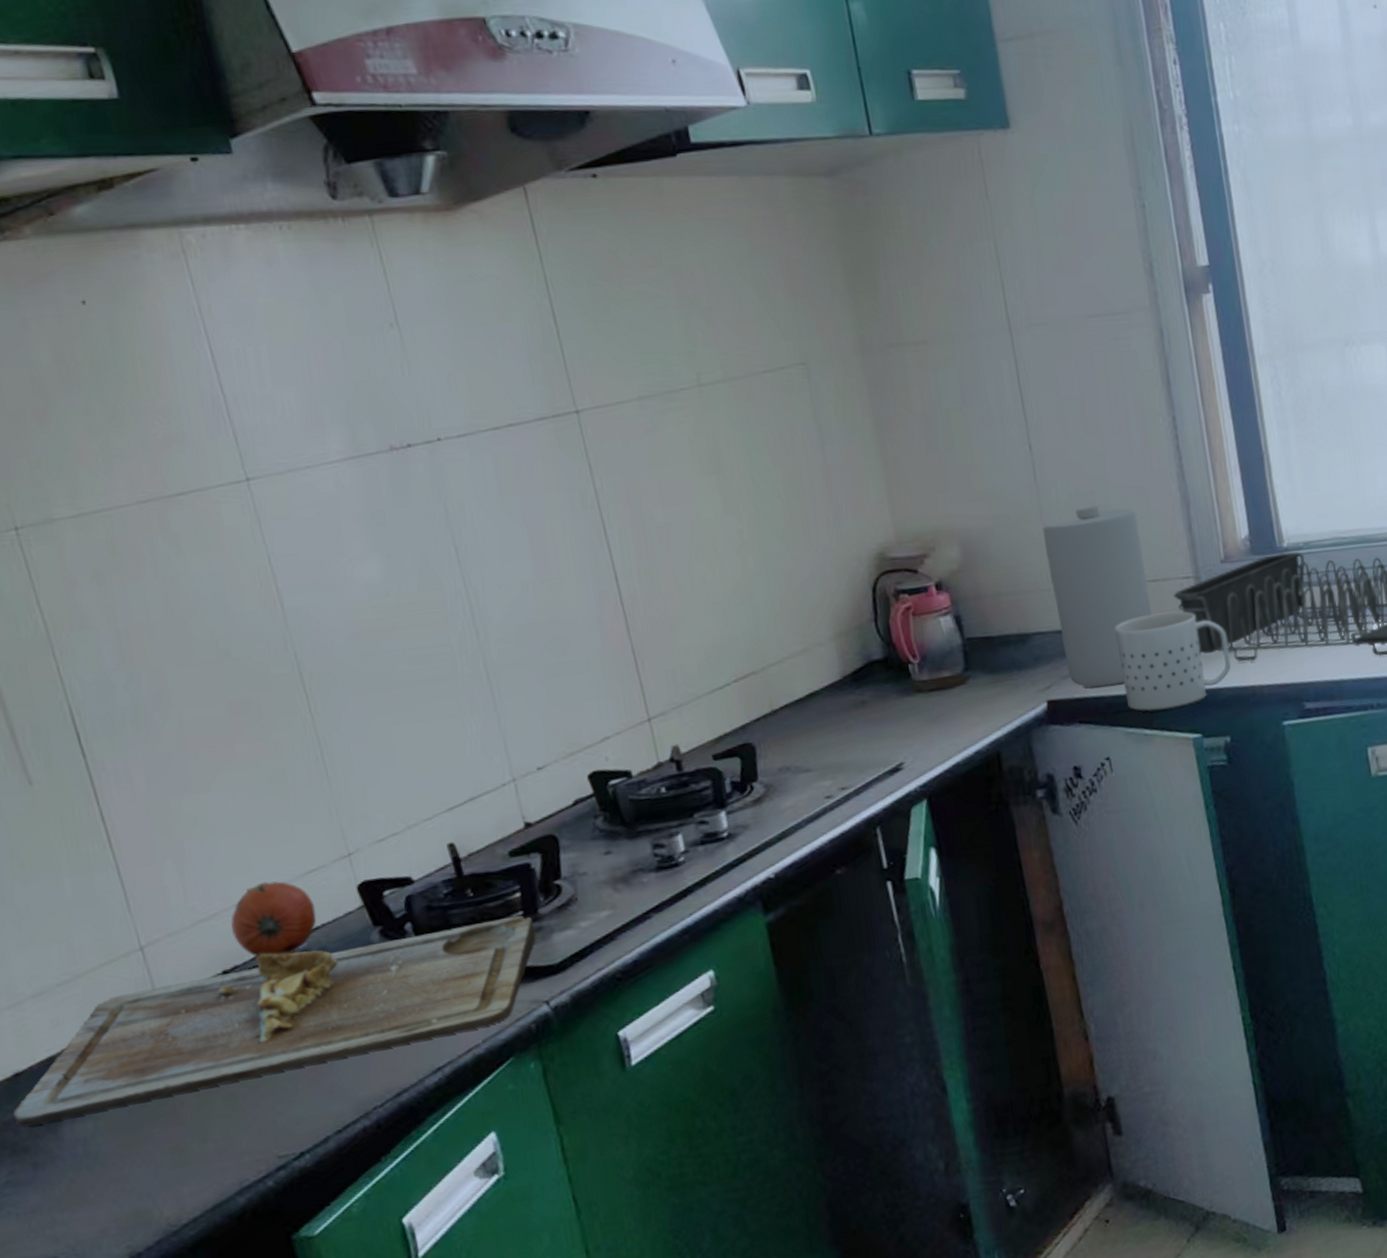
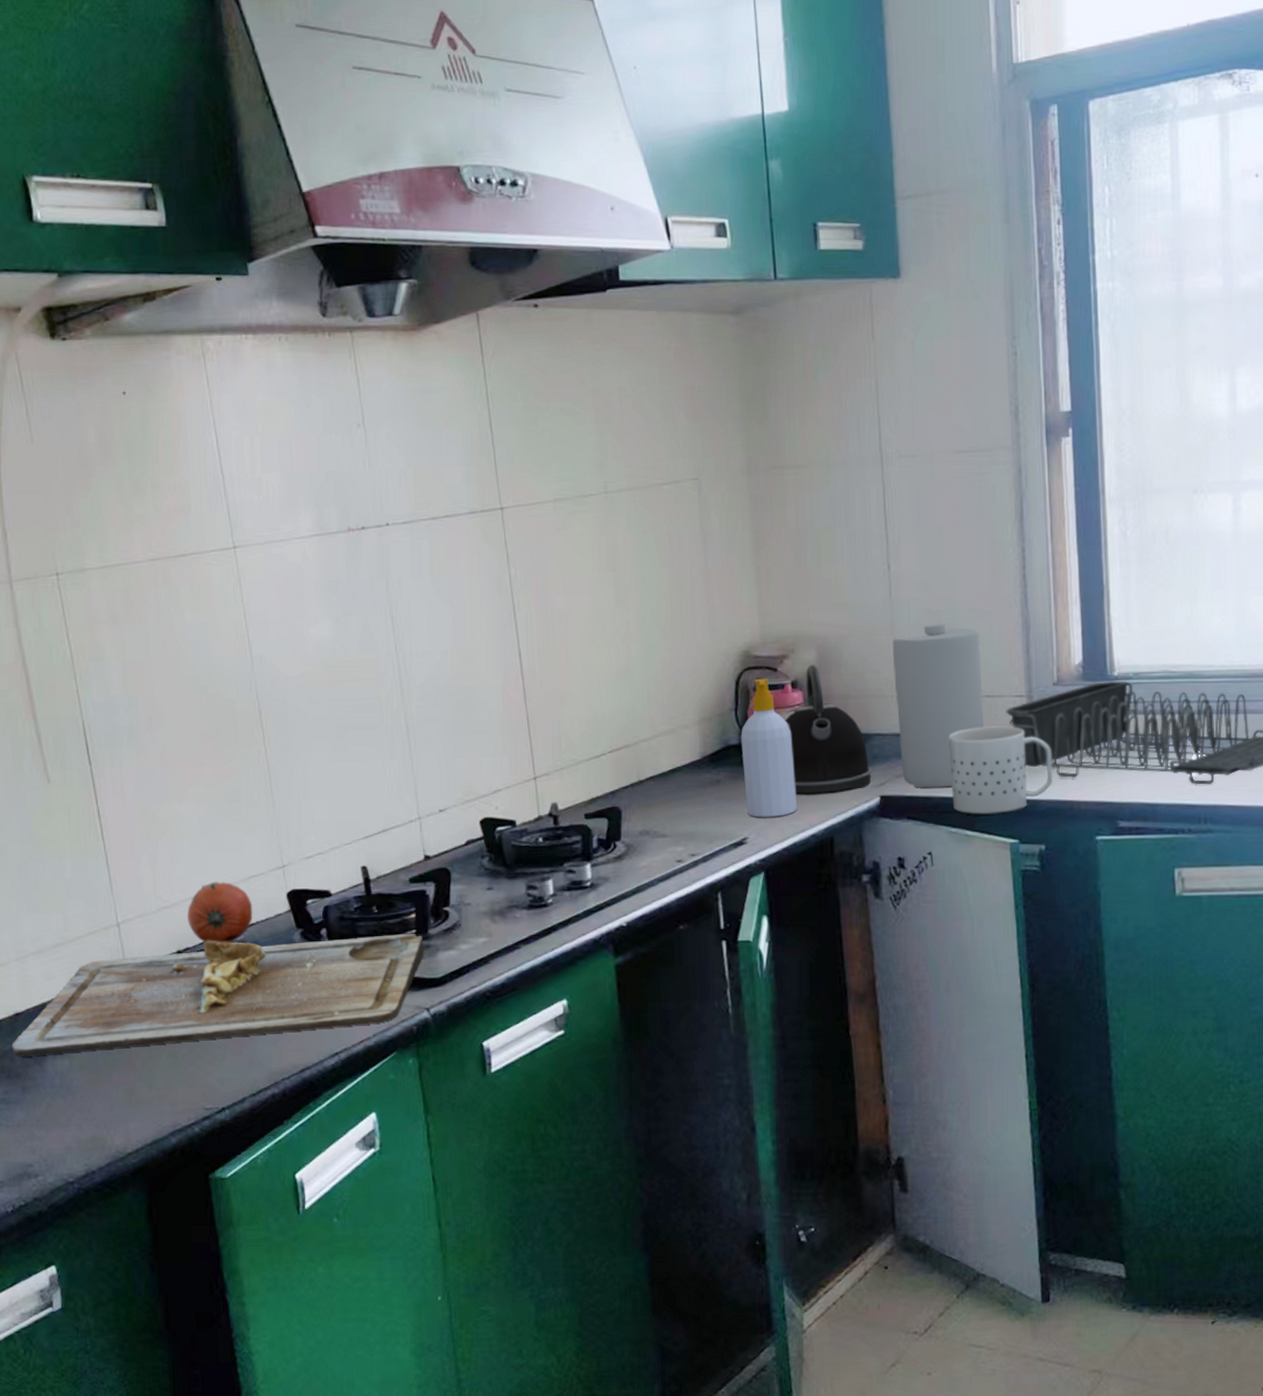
soap bottle: none [884,581,956,740] -> present [741,678,797,819]
kettle: none [932,561,1036,710] -> present [784,664,873,796]

